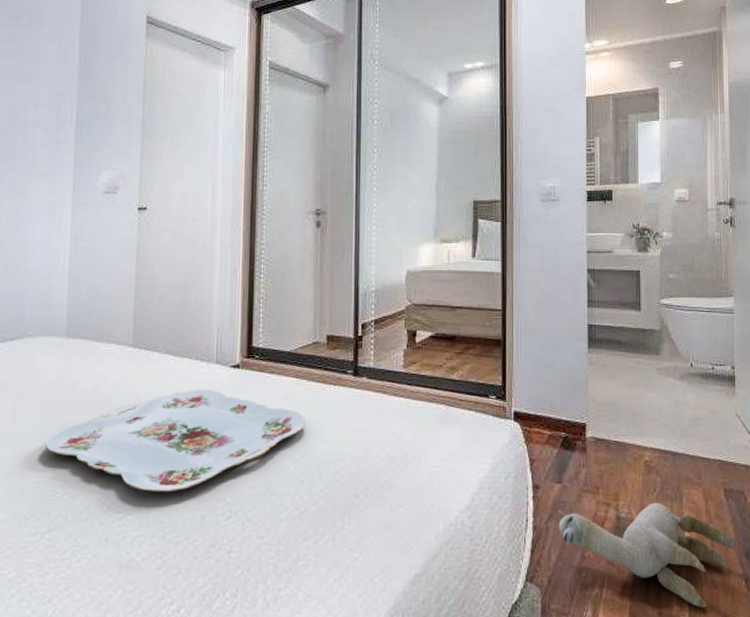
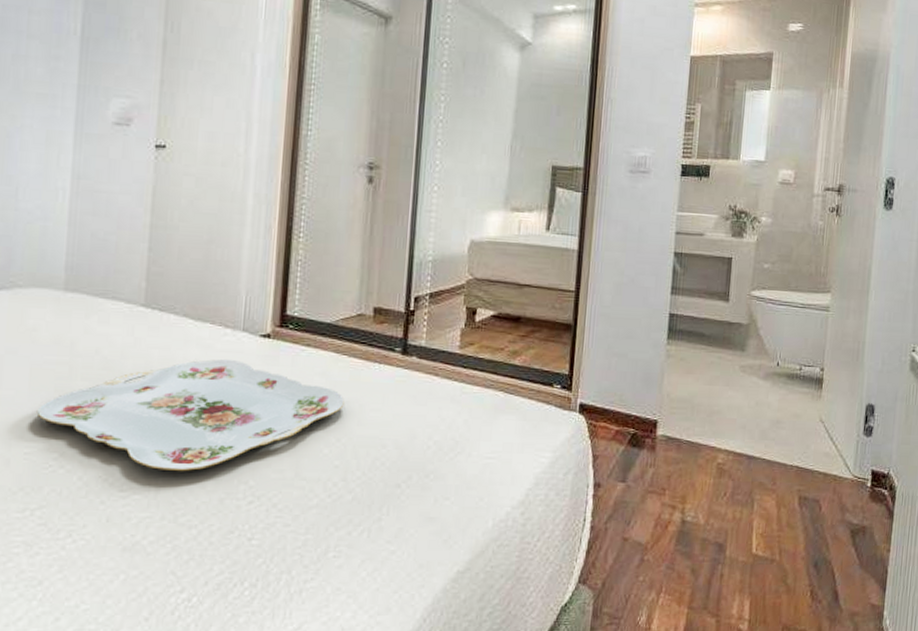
plush toy: present [558,502,737,608] -> none [618,507,806,617]

